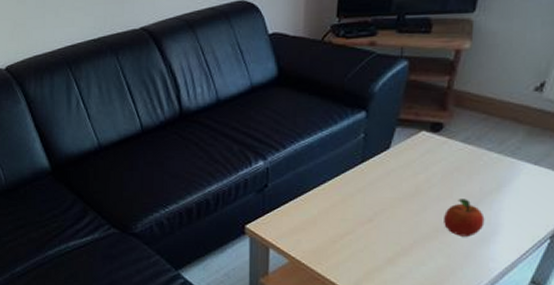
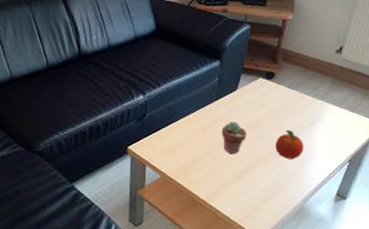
potted succulent: none [368,190,404,232] -> present [221,121,247,155]

